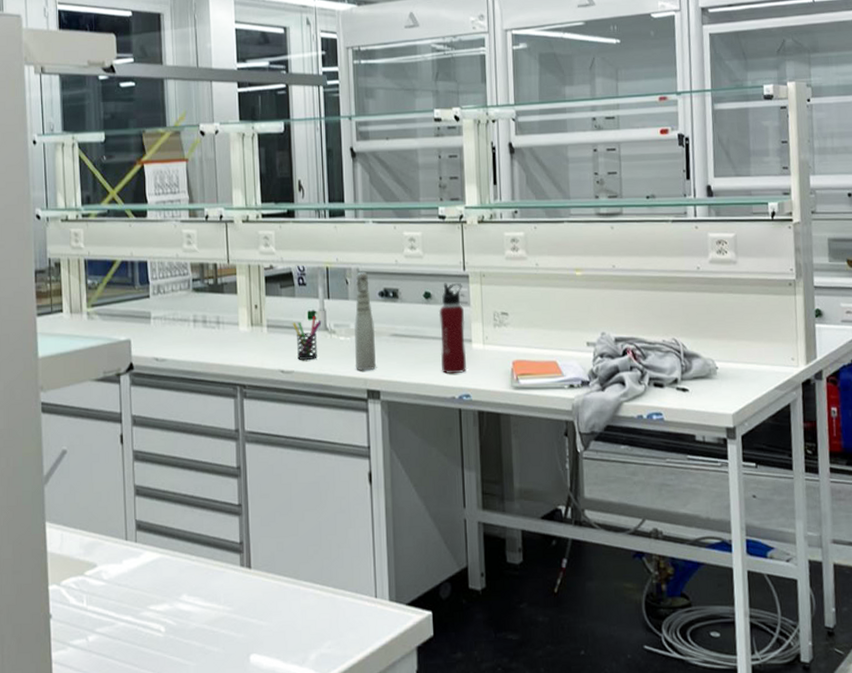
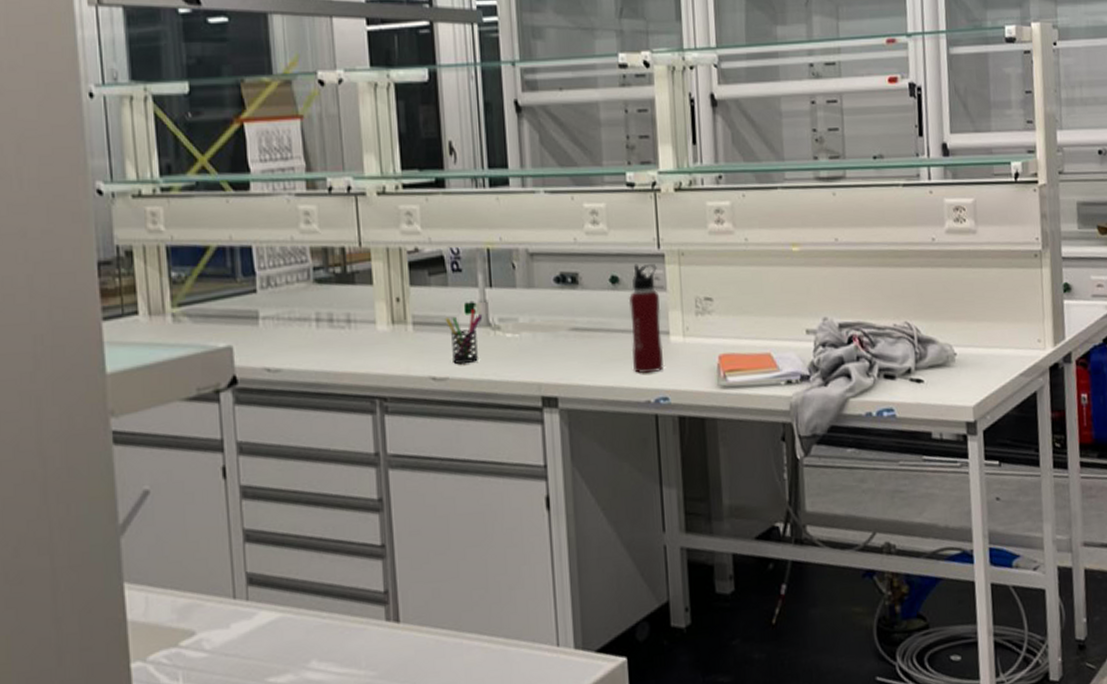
spray bottle: present [353,271,377,371] -> none [523,252,553,374]

